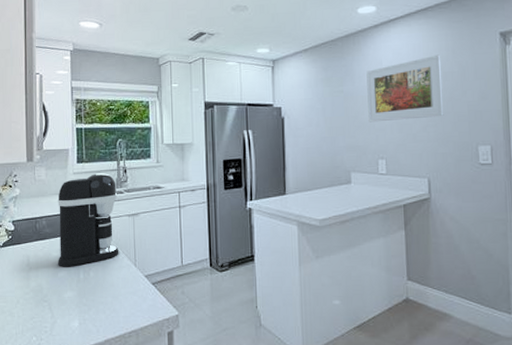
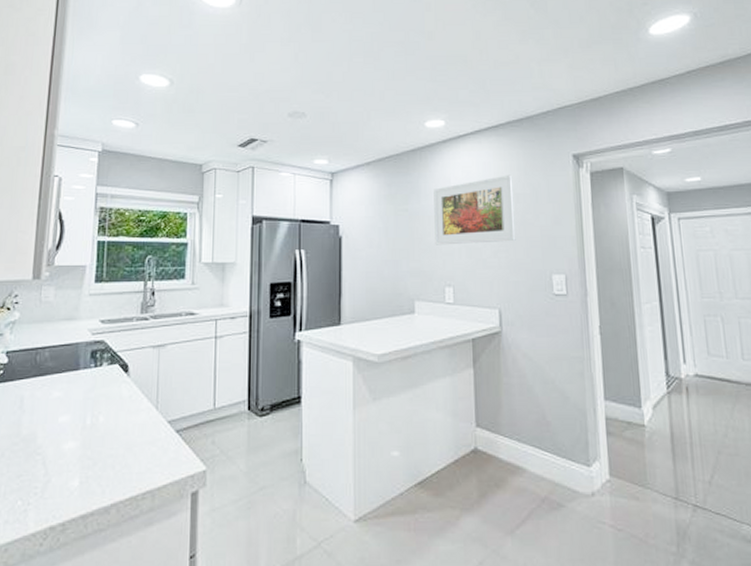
coffee maker: present [58,173,119,267] -> none [59,296,141,410]

